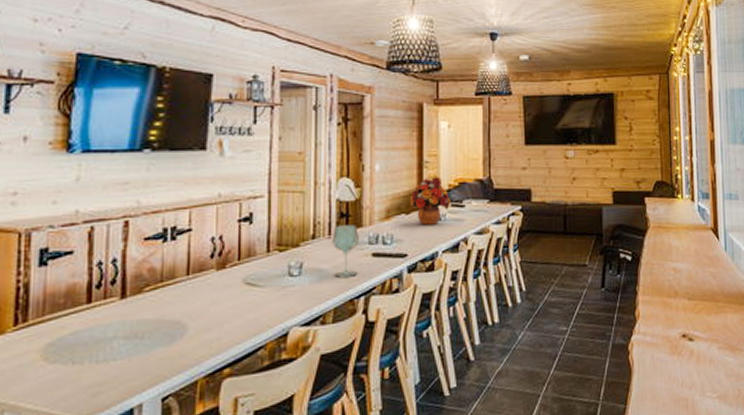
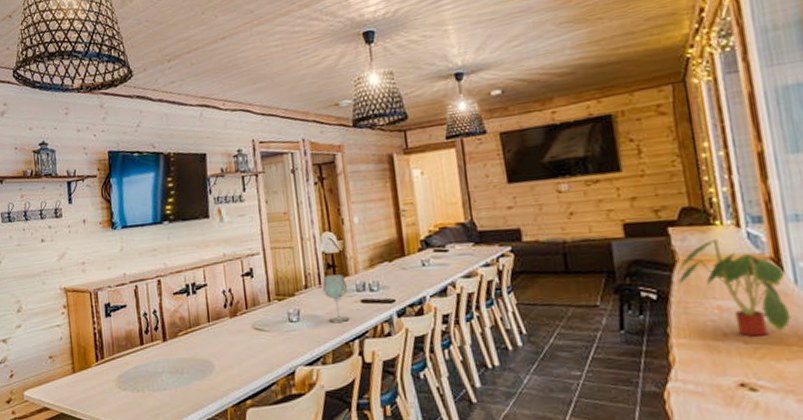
flower arrangement: present [409,175,451,225] -> none [390,222,433,272]
plant: none [647,209,720,294] -> present [677,238,792,337]

